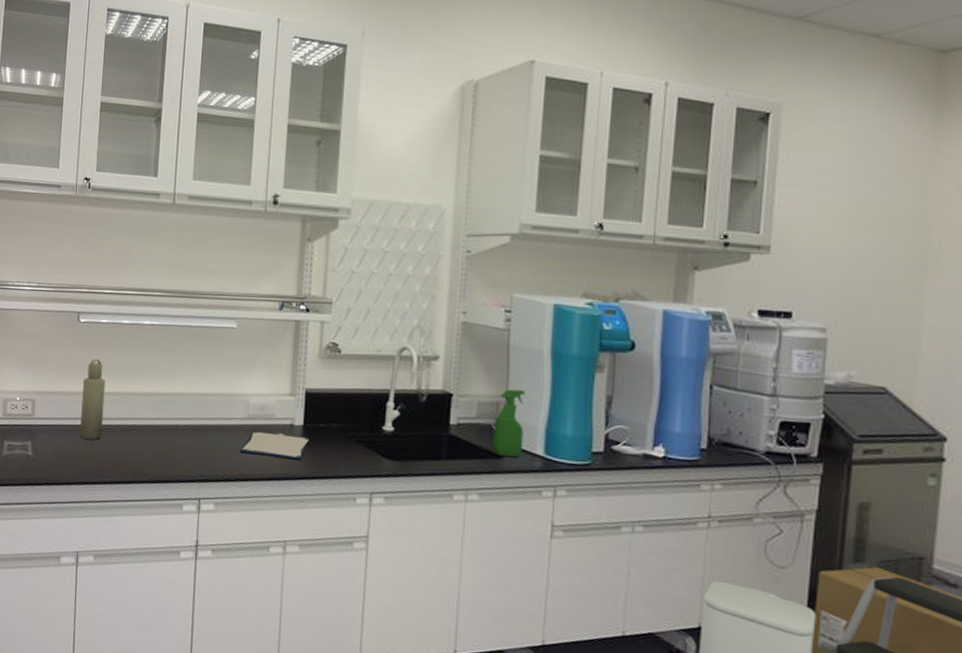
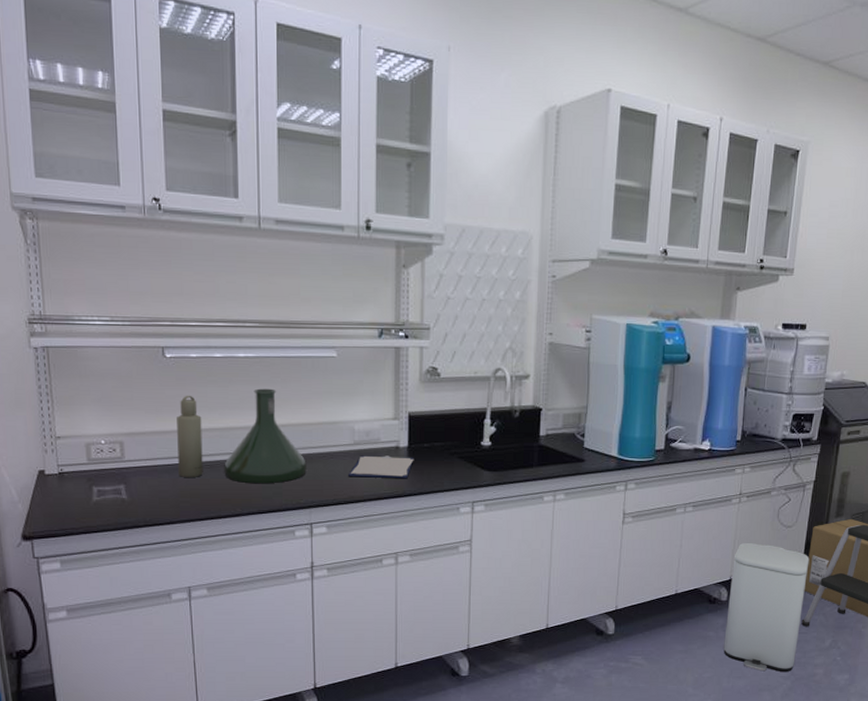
flask: none [121,355,200,453] -> present [224,388,306,484]
spray bottle: present [492,389,525,458] -> none [575,400,603,460]

